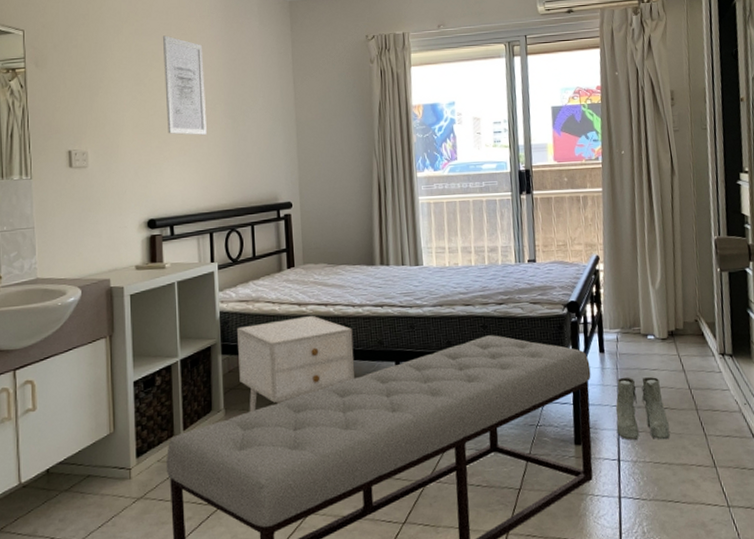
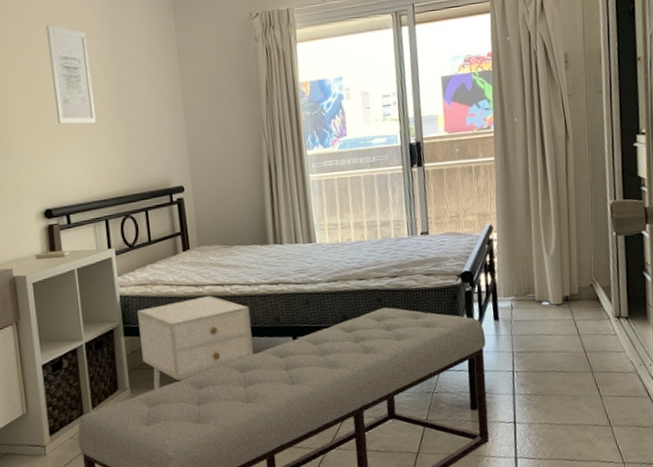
boots: present [616,377,670,440] -> none [511,342,565,404]

